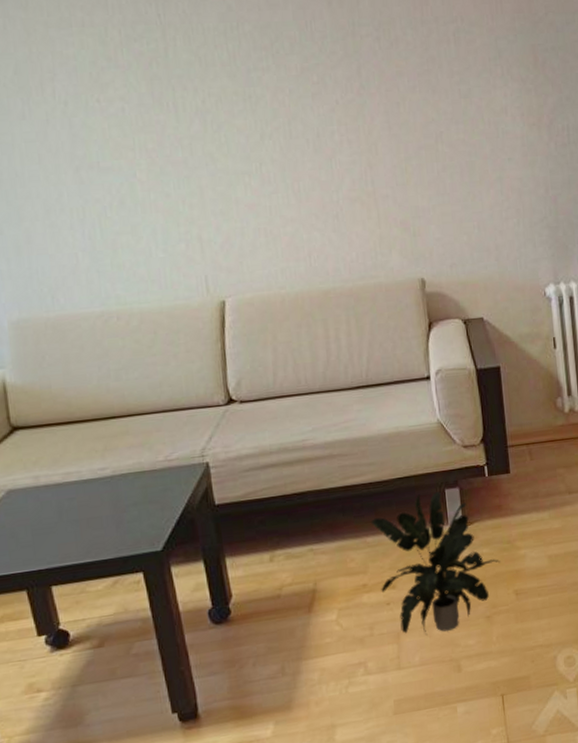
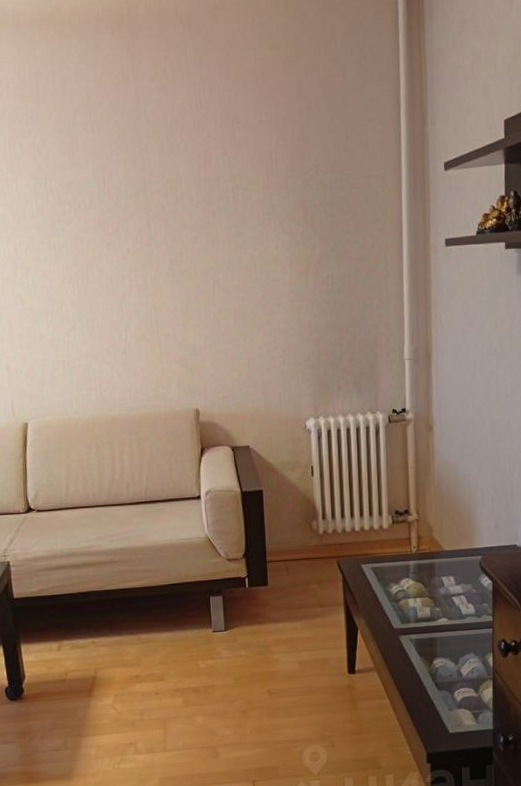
potted plant: present [370,492,501,636] -> none [144,598,257,724]

